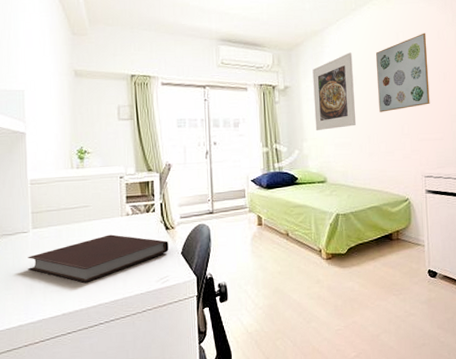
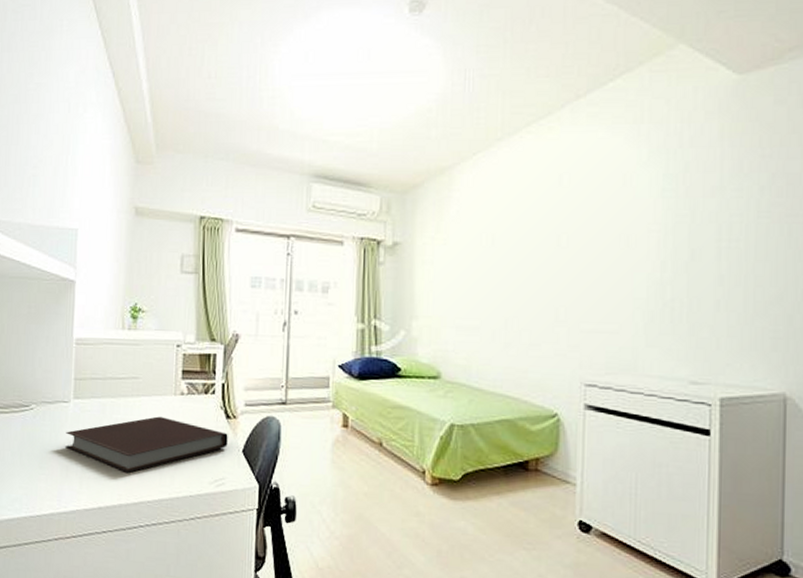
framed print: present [312,52,356,130] -> none [431,200,491,306]
wall art: present [376,33,430,112] -> none [524,175,605,287]

